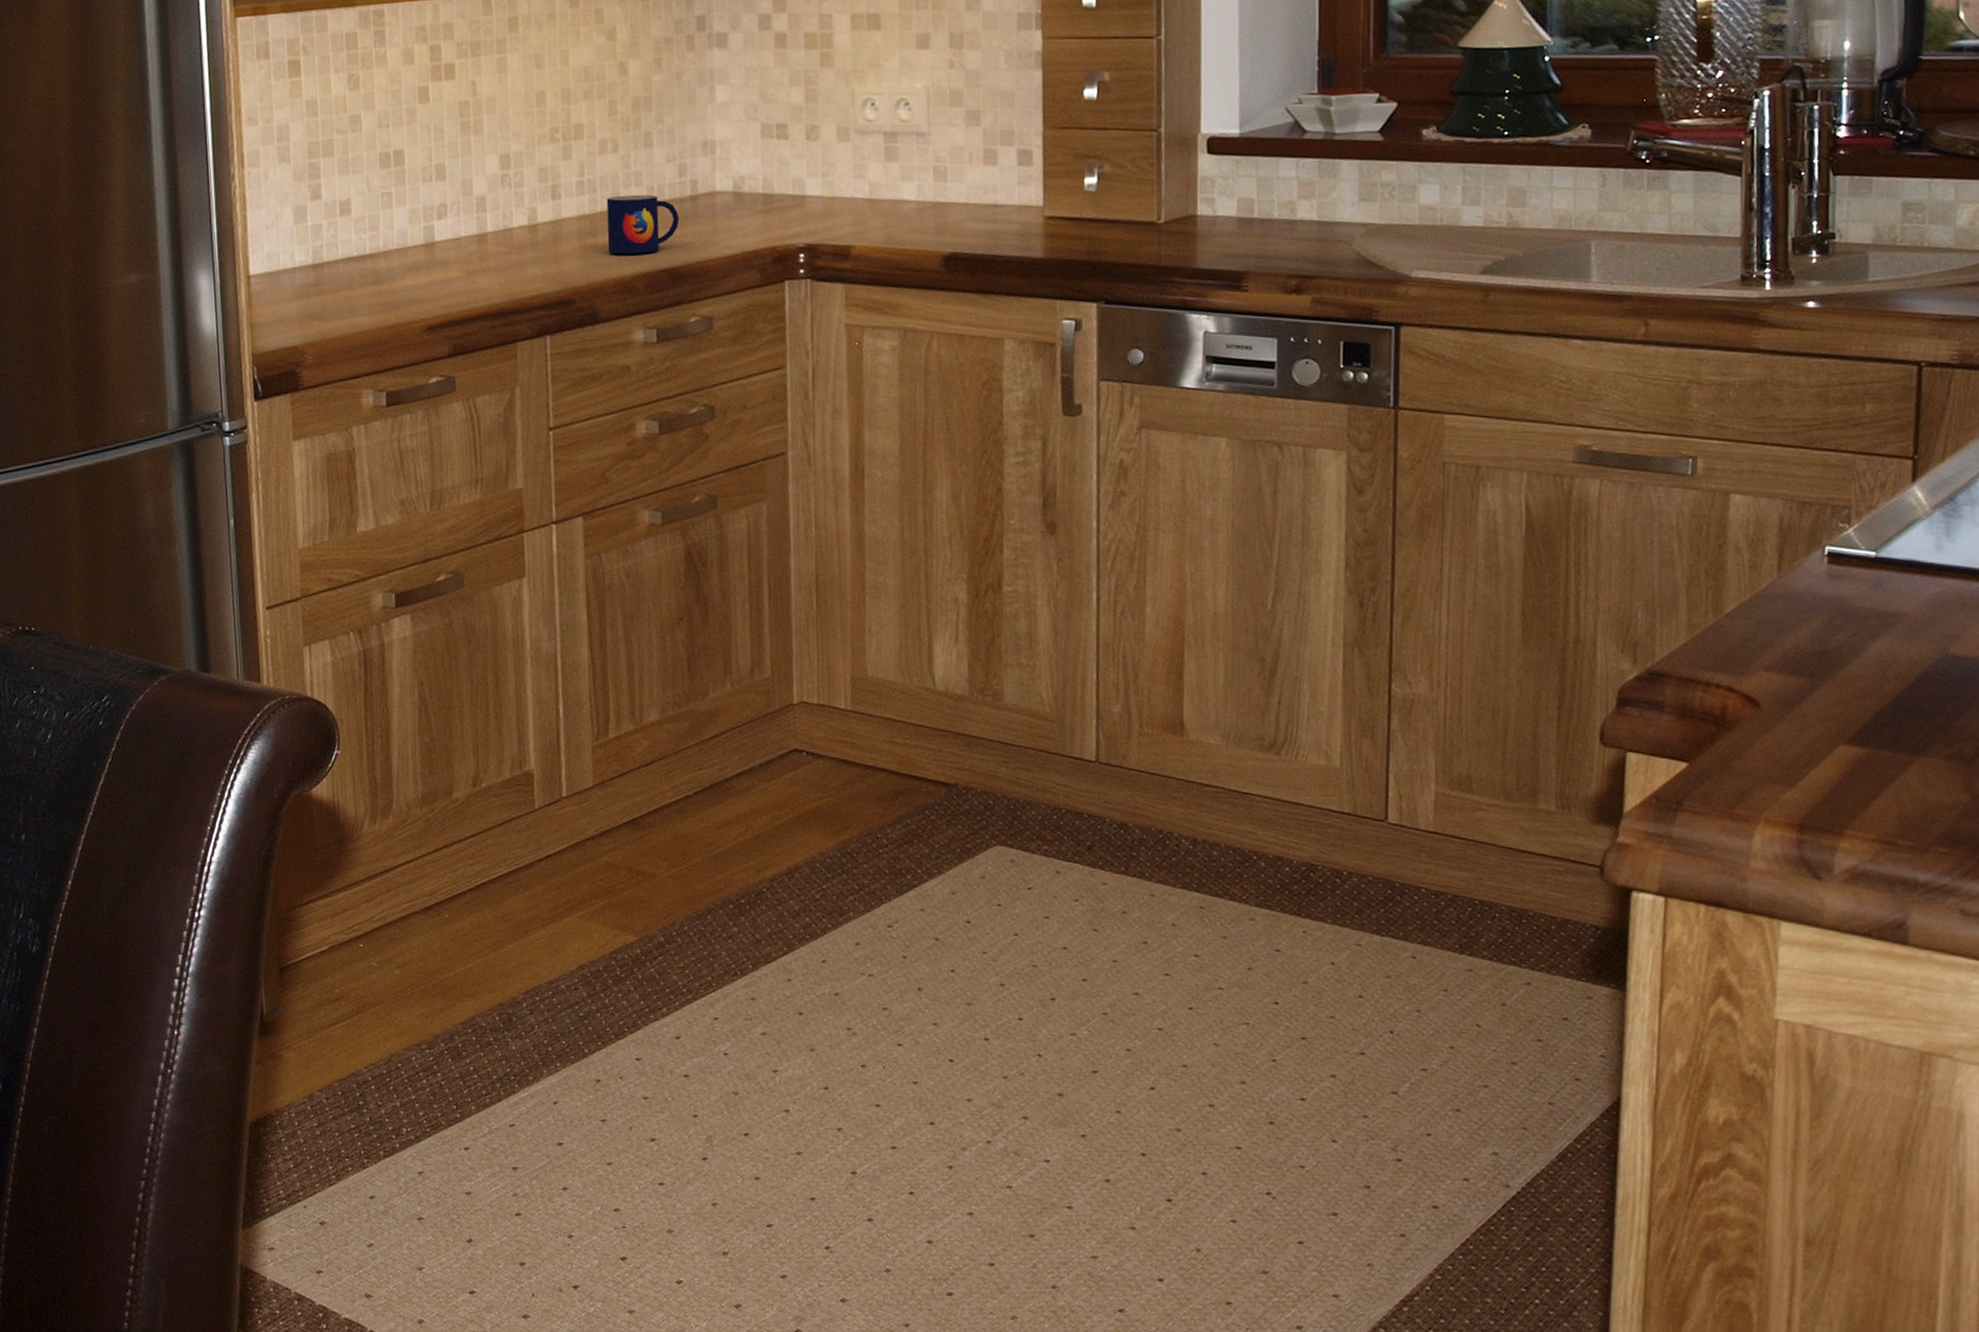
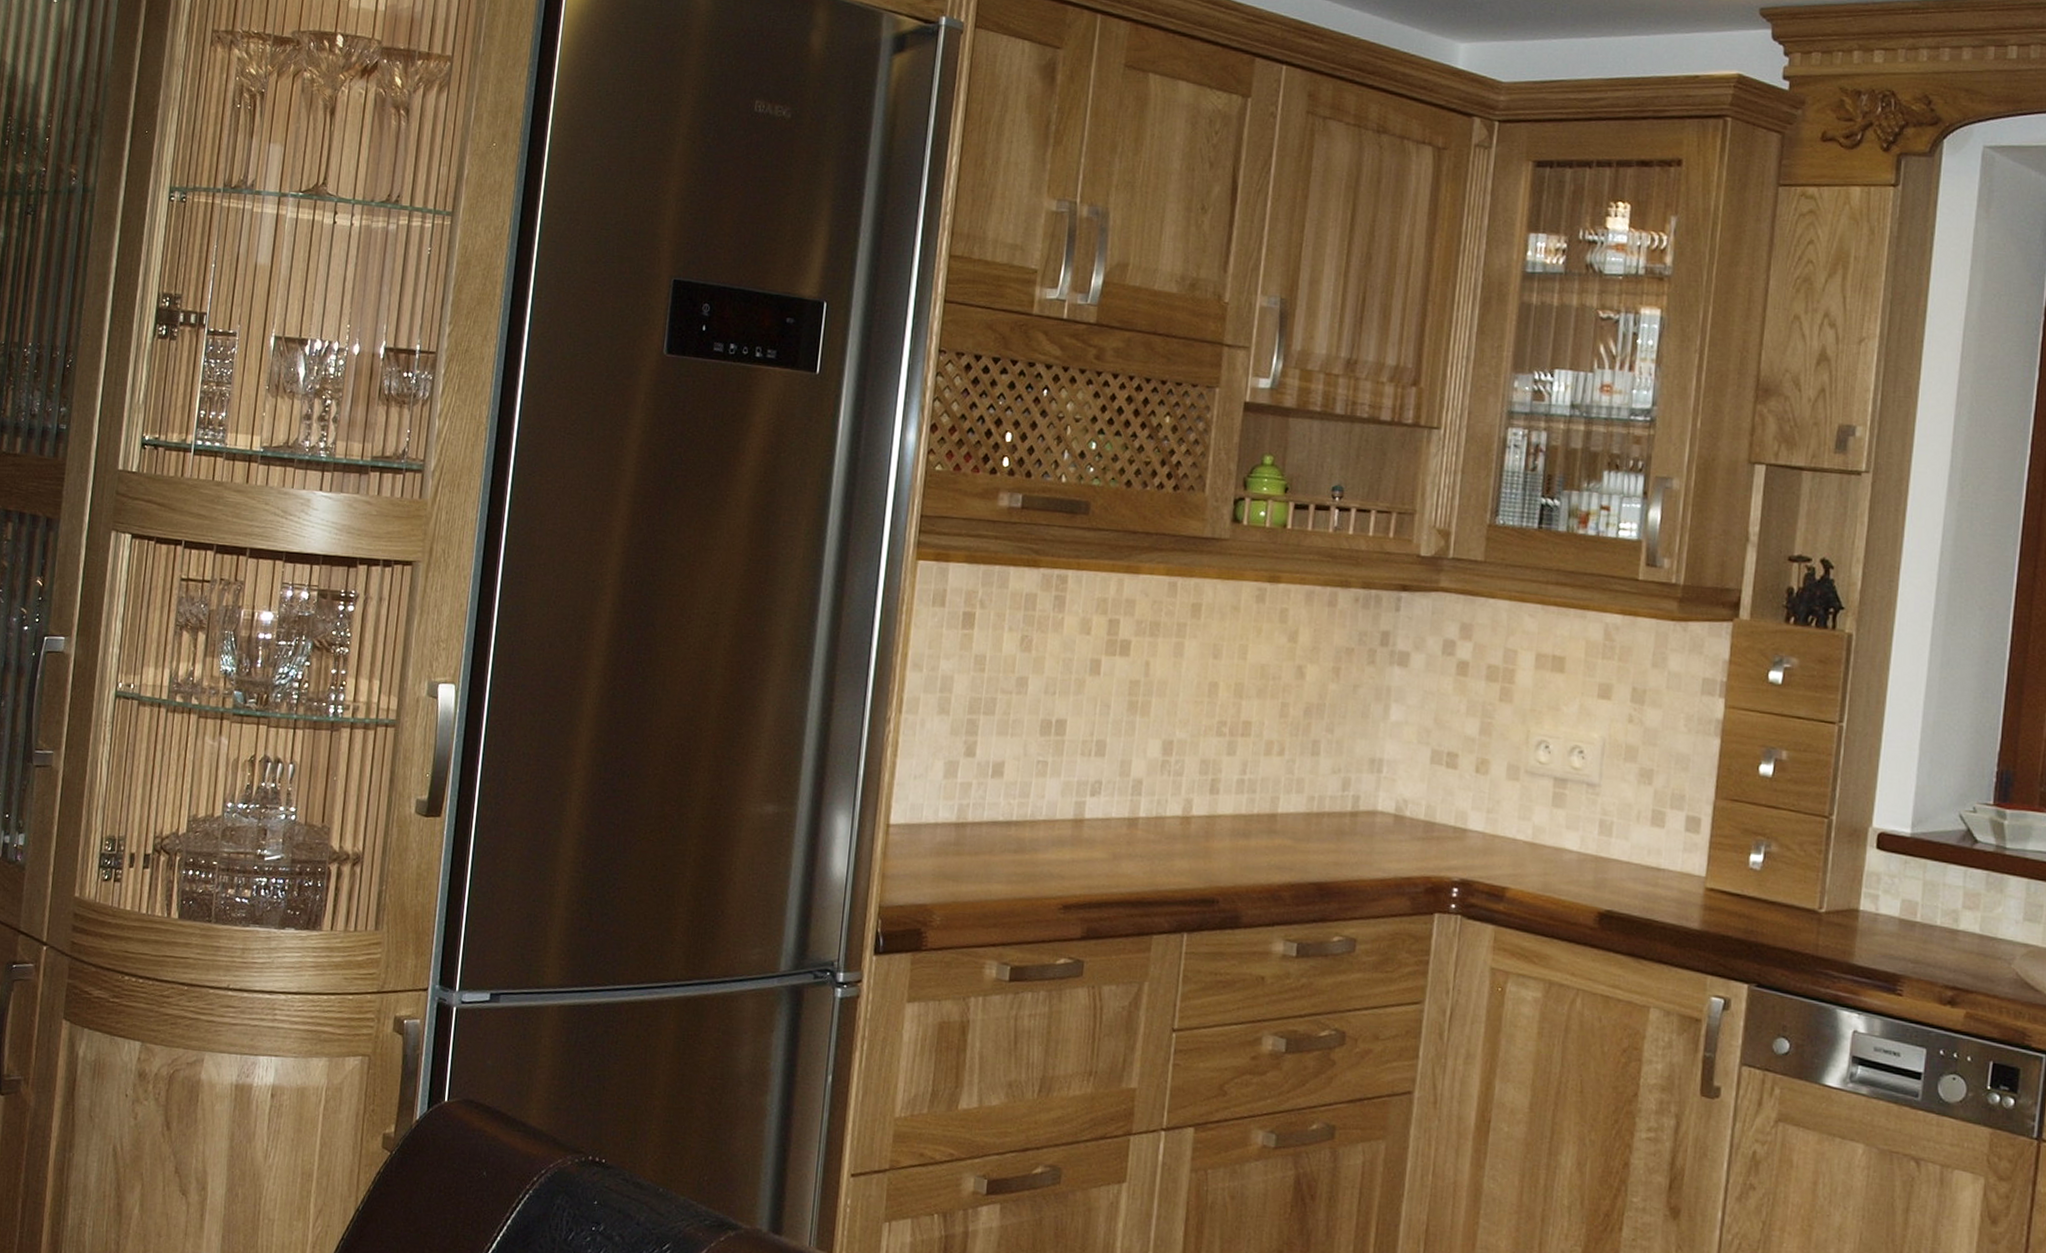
mug: present [606,194,679,255] -> none [1259,799,1336,864]

